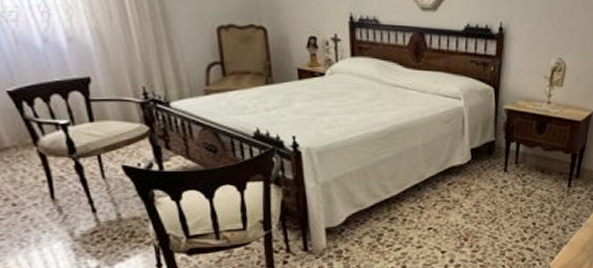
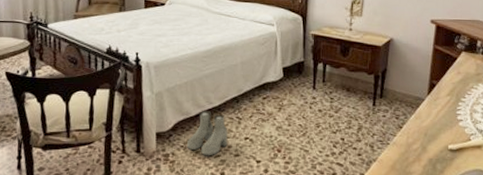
boots: none [363,201,409,250] -> present [187,111,228,156]

